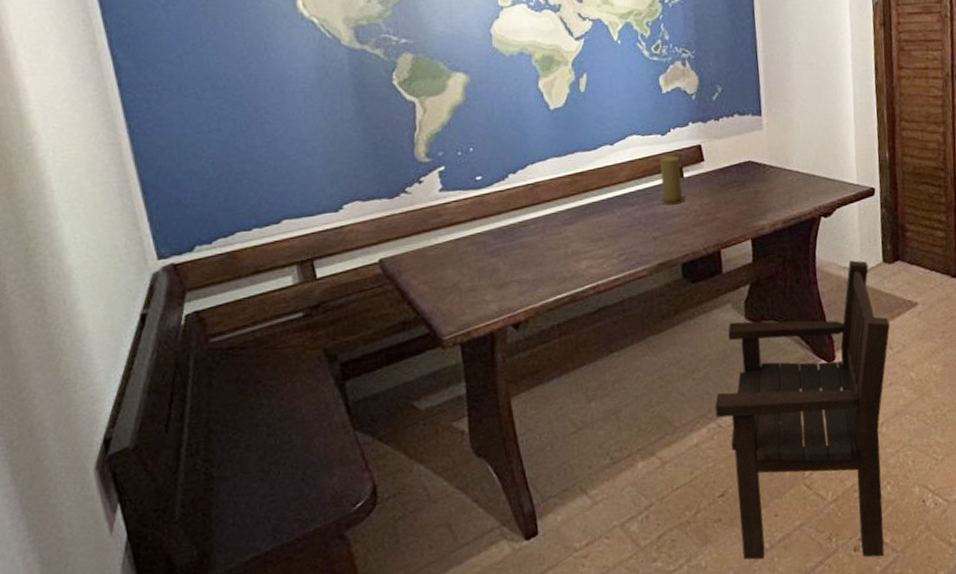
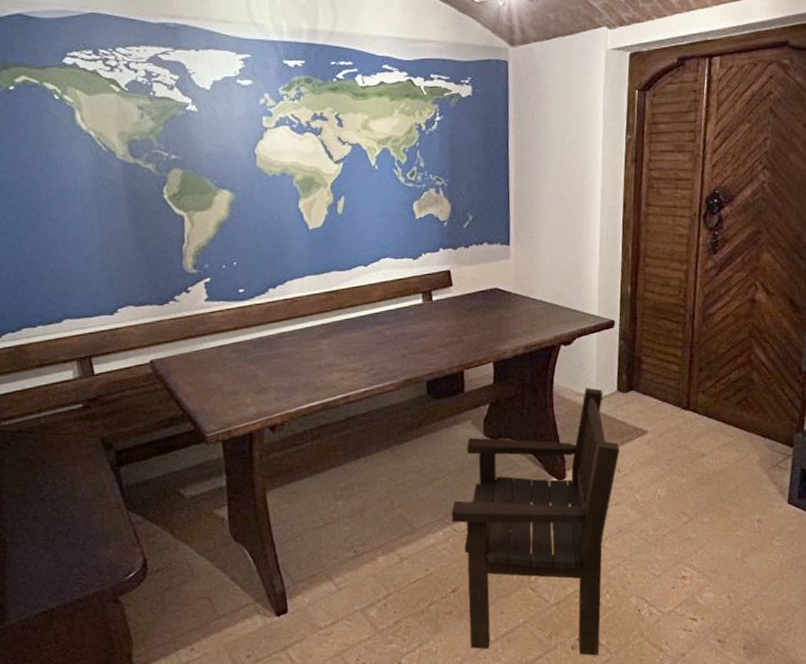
candle: present [659,156,686,206] -> none [408,280,434,326]

